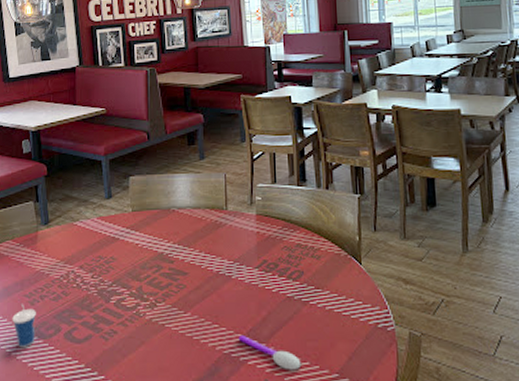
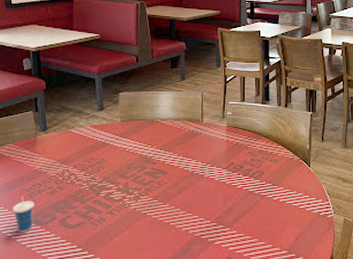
spoon: present [238,336,302,371] -> none [208,222,258,249]

